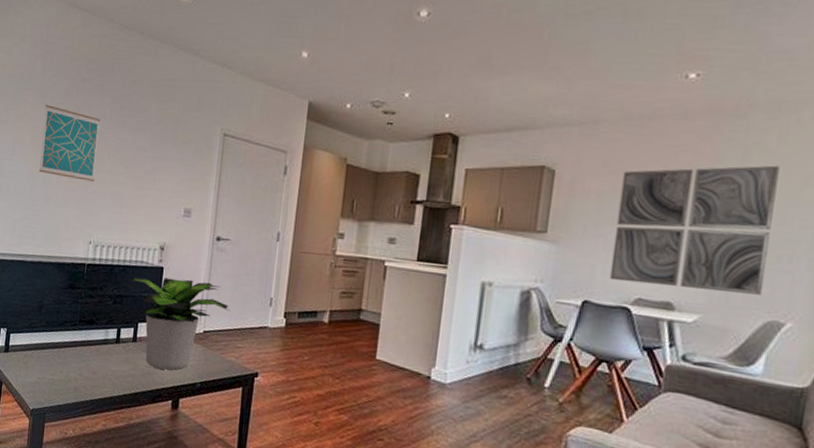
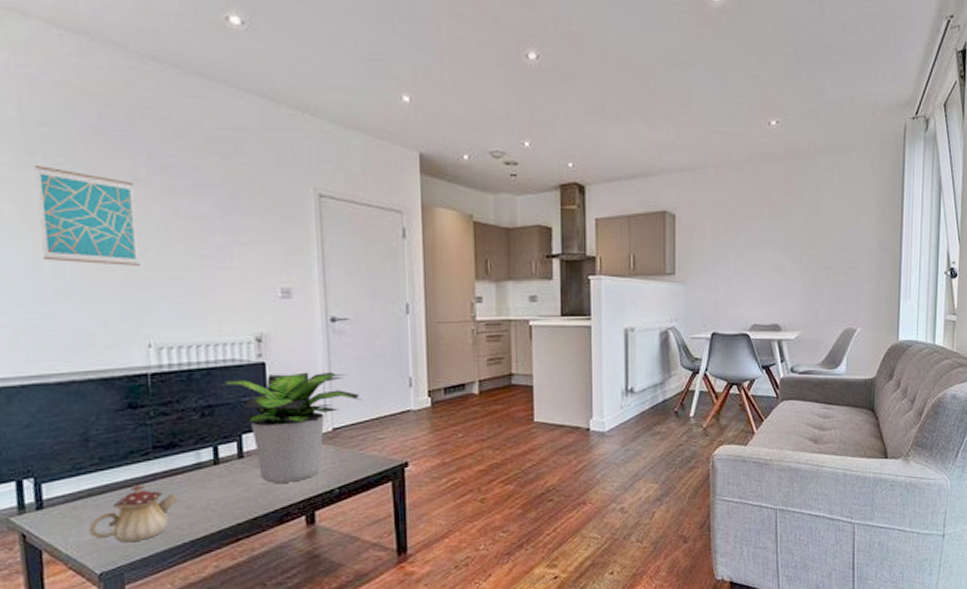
teapot: none [31,347,88,392] -> present [89,485,178,543]
wall art: present [609,165,780,295] -> none [730,199,841,311]

